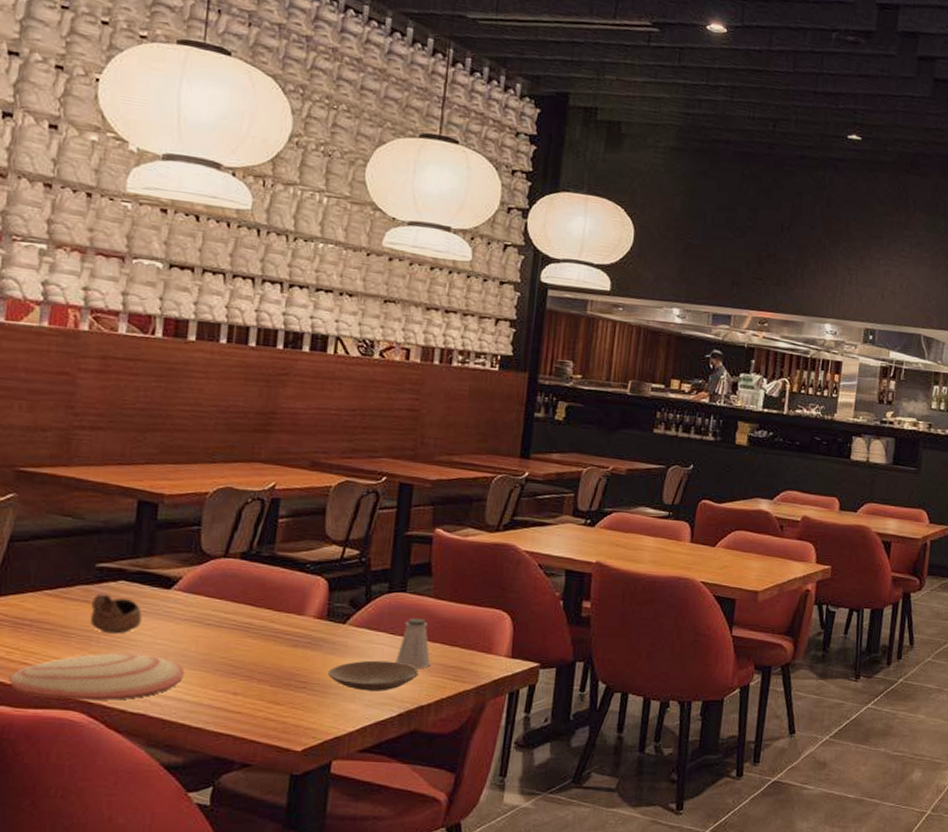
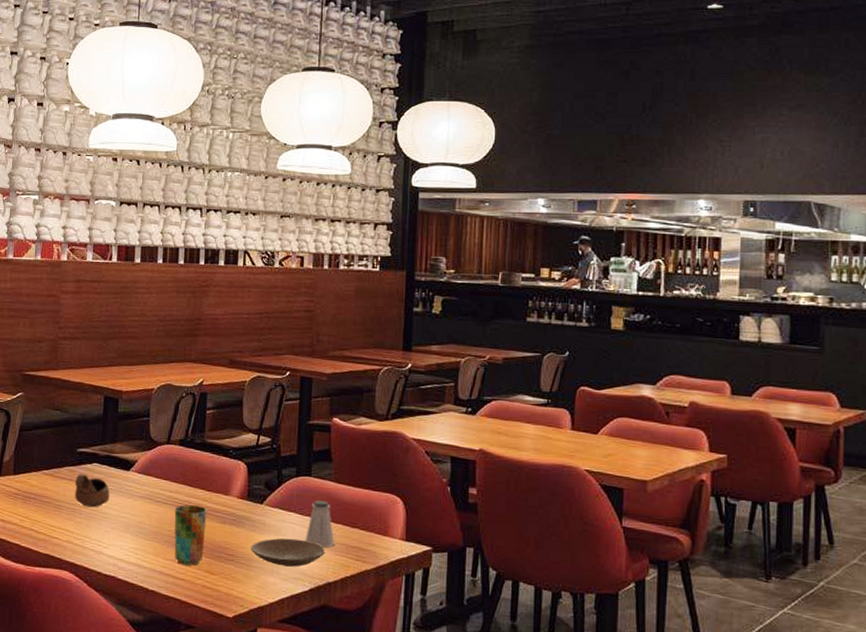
plate: present [9,652,185,701] -> none [22,523,142,563]
cup: none [229,627,274,697] -> present [174,505,207,566]

